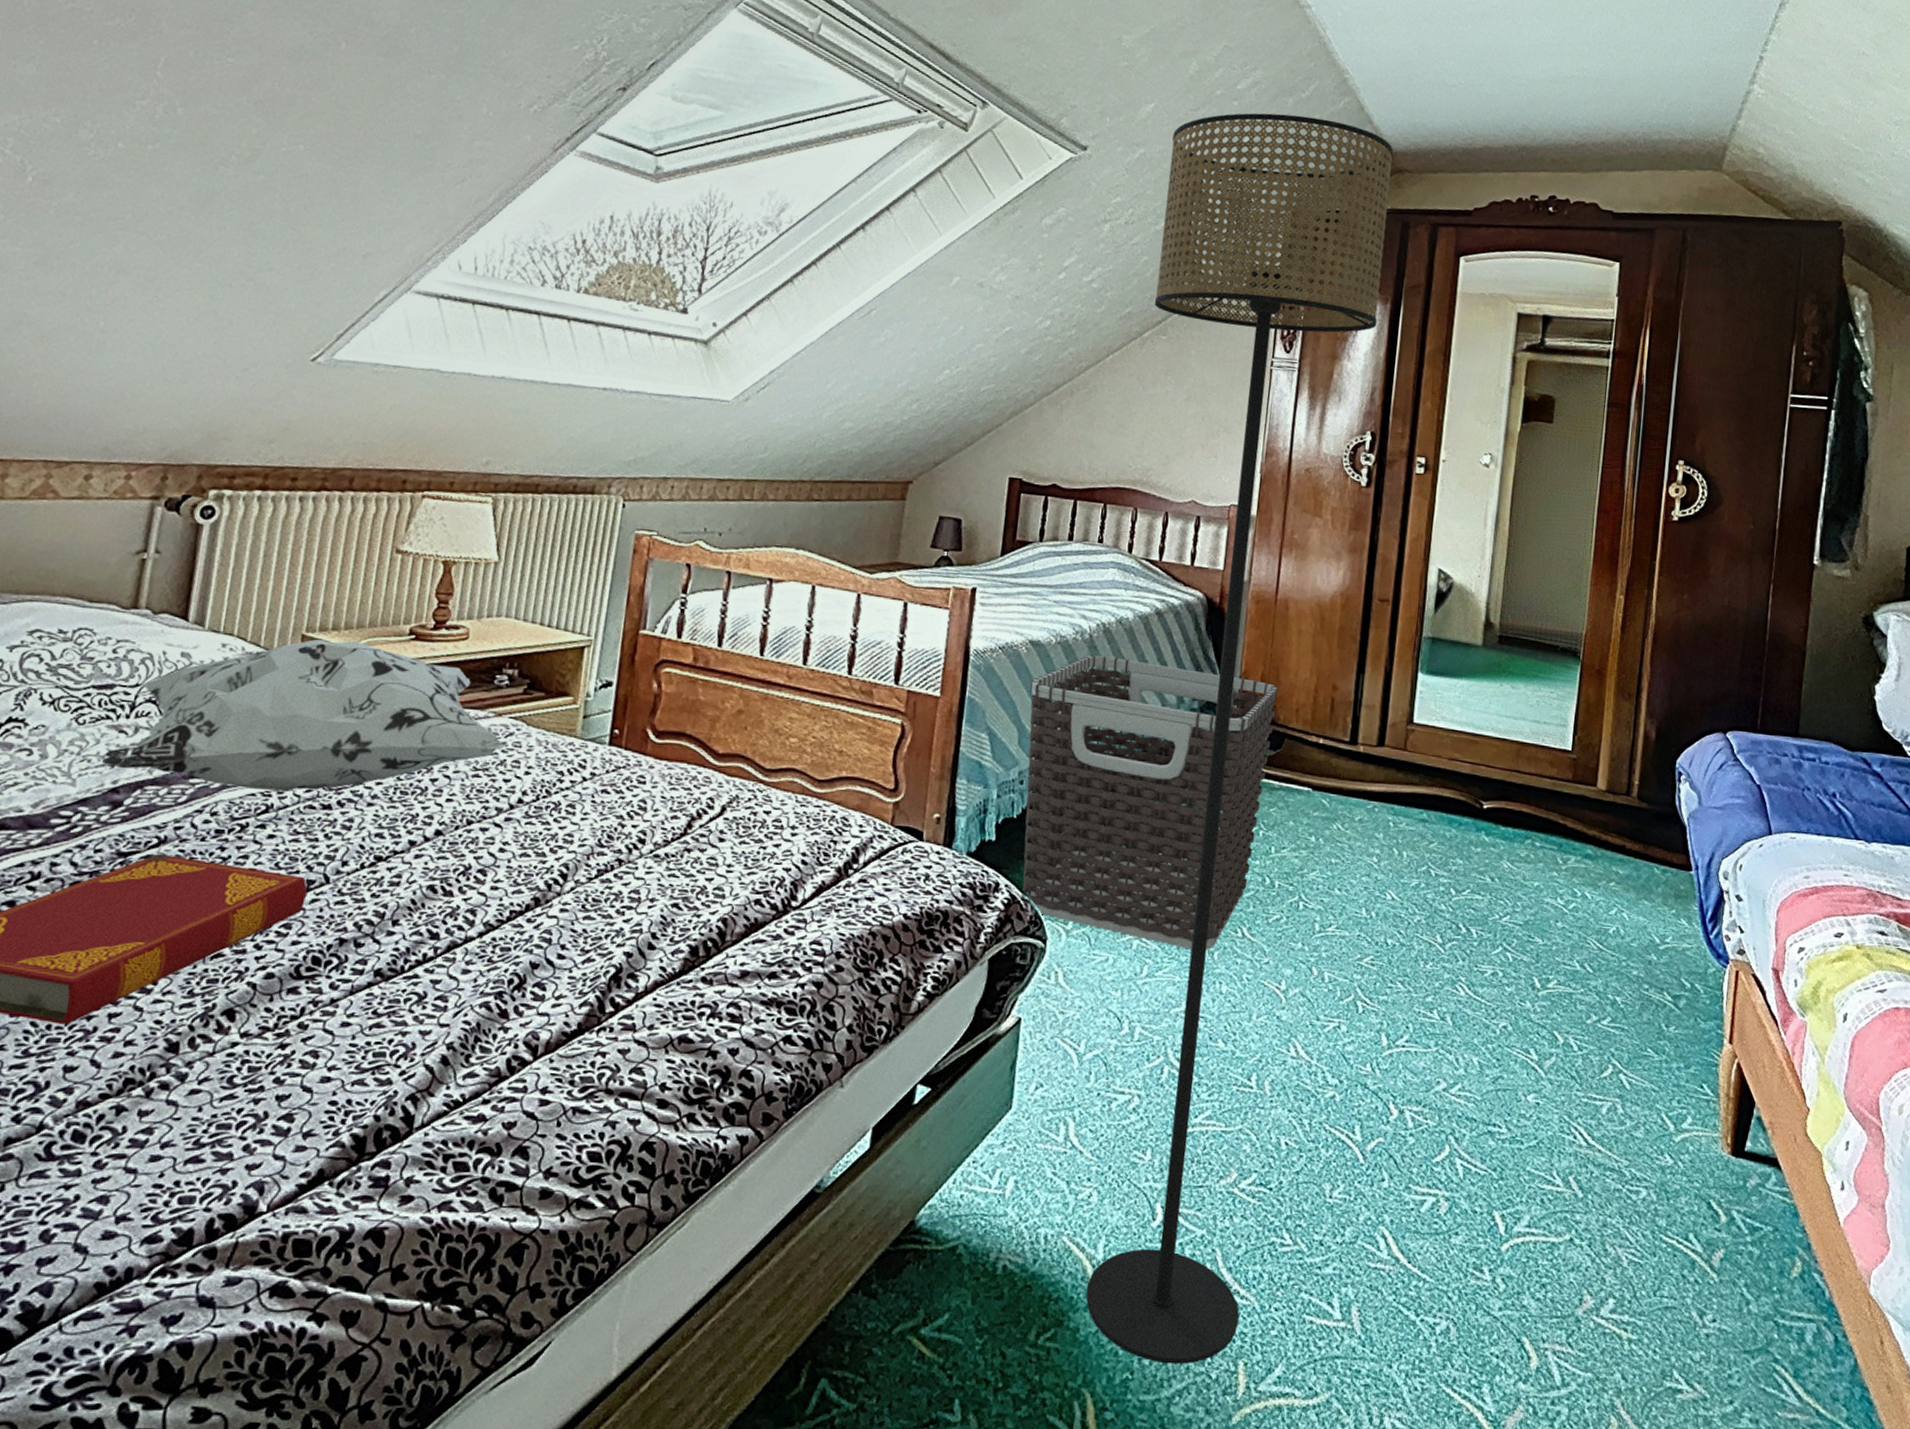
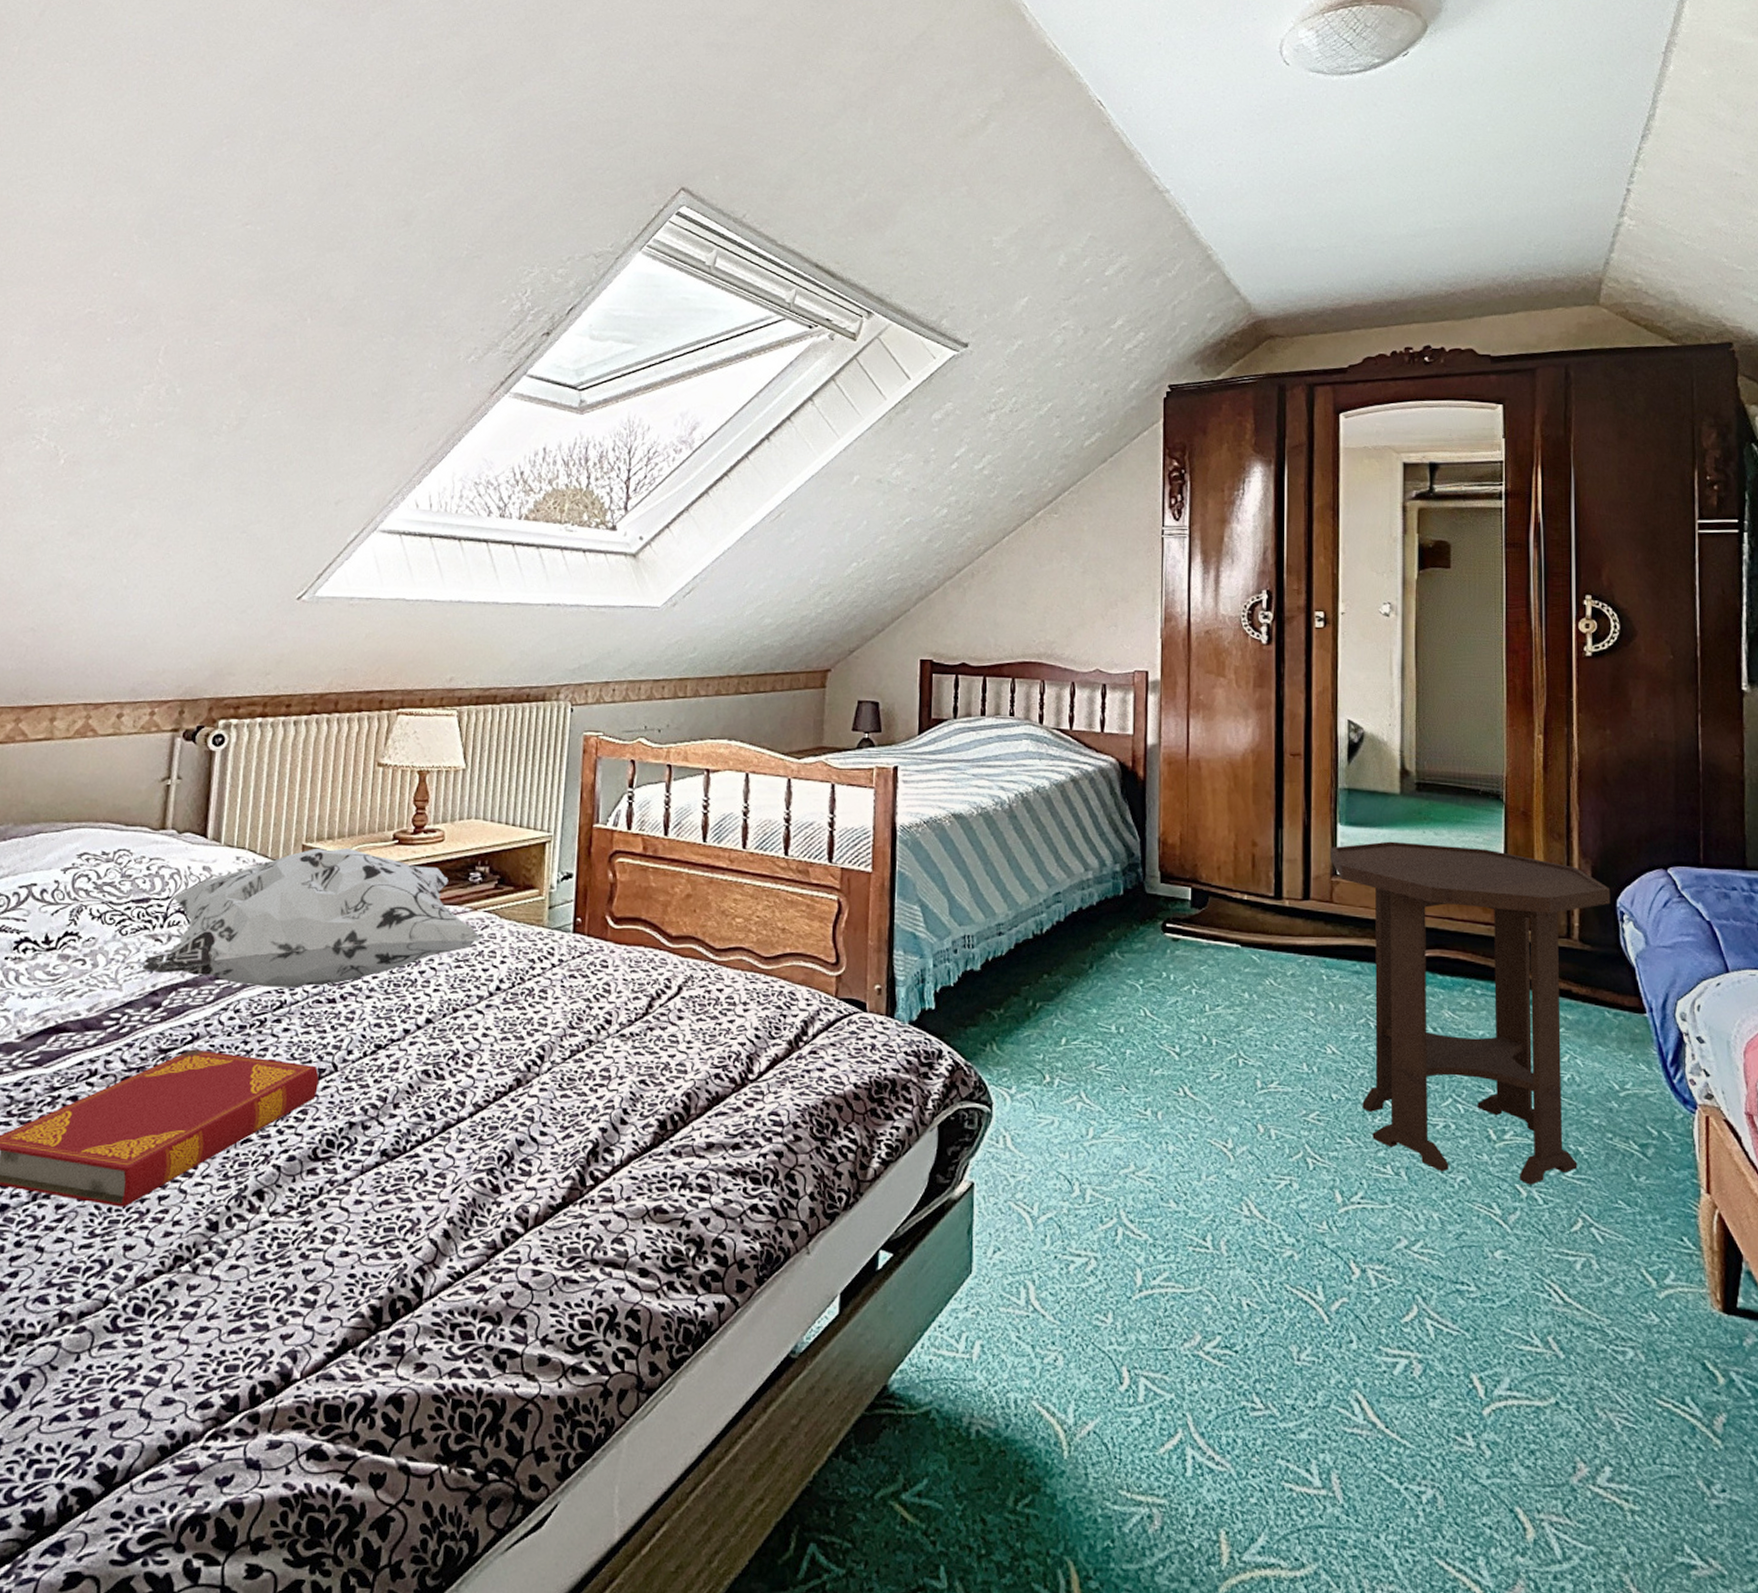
clothes hamper: present [1022,655,1279,950] -> none [956,824,1198,1110]
floor lamp: present [1085,113,1394,1364] -> none [1044,294,1263,1533]
side table: none [1408,692,1672,1032] -> present [1330,841,1611,1185]

